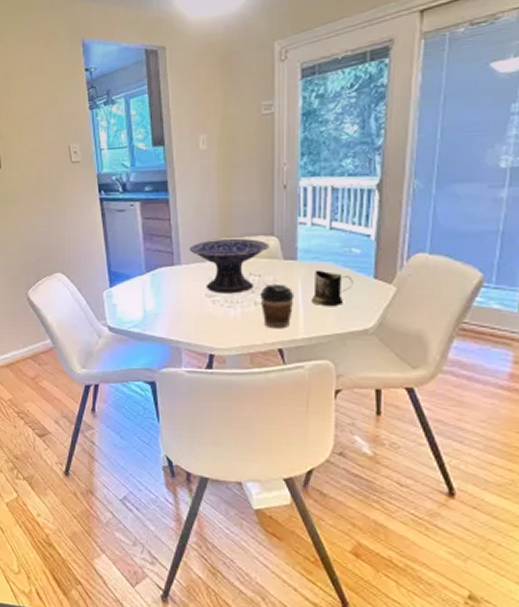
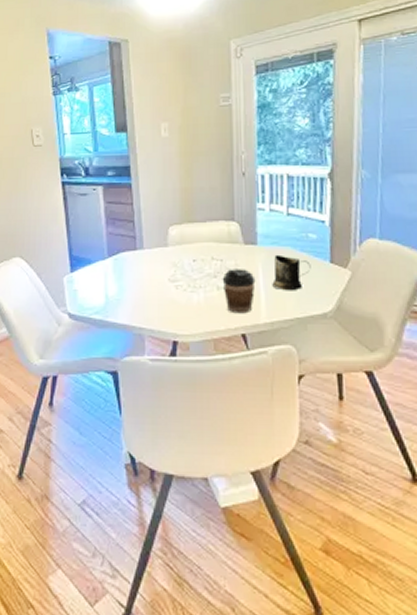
decorative bowl: present [189,238,269,294] -> none [151,223,230,278]

